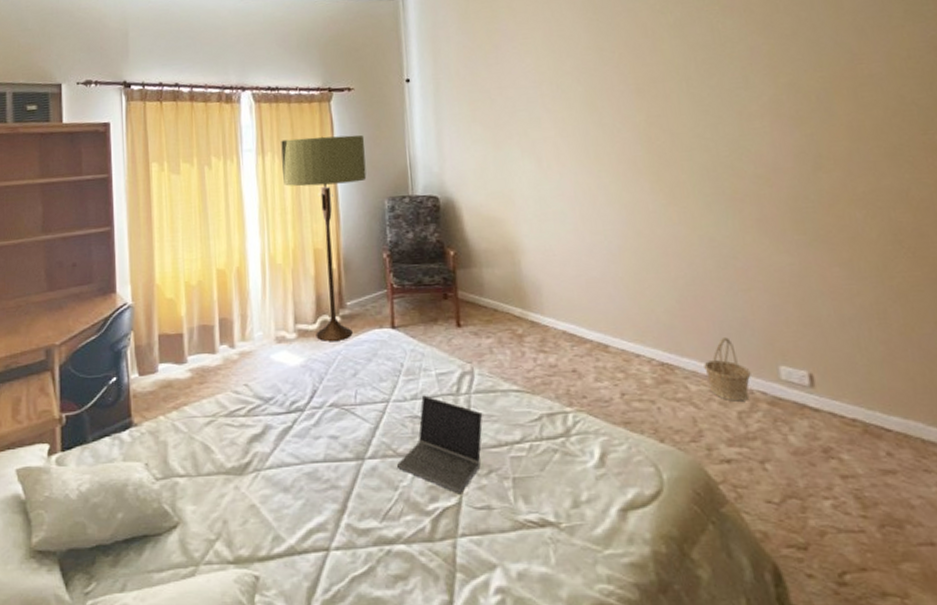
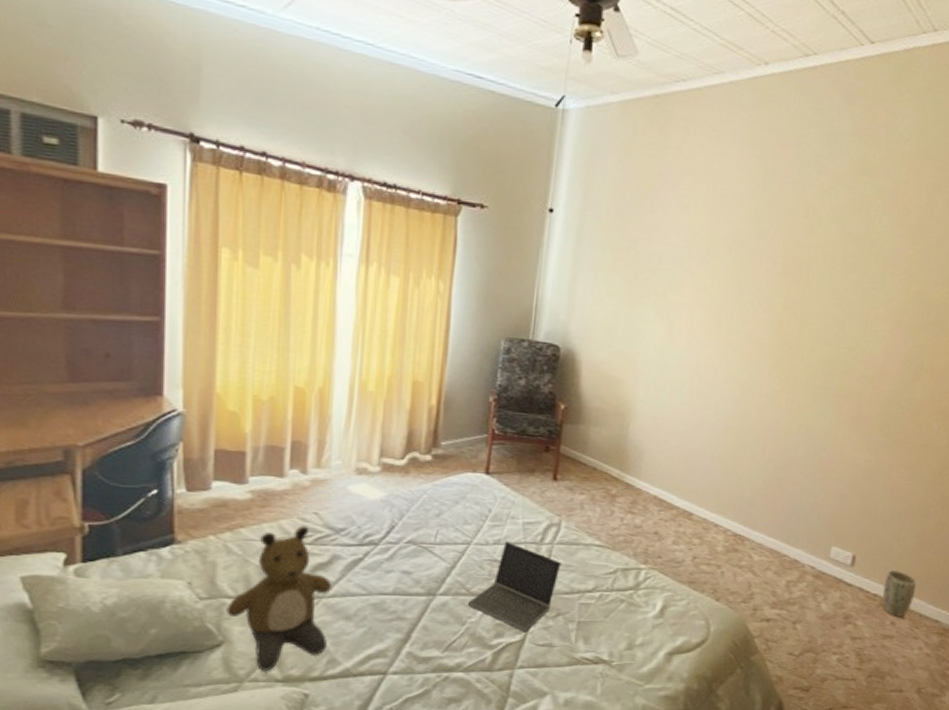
bear: none [179,398,270,552] -> present [226,525,332,671]
floor lamp: present [281,135,367,341] -> none [388,250,491,480]
basket: present [704,337,751,402] -> none [769,518,807,573]
plant pot: none [859,386,907,445] -> present [882,569,916,617]

